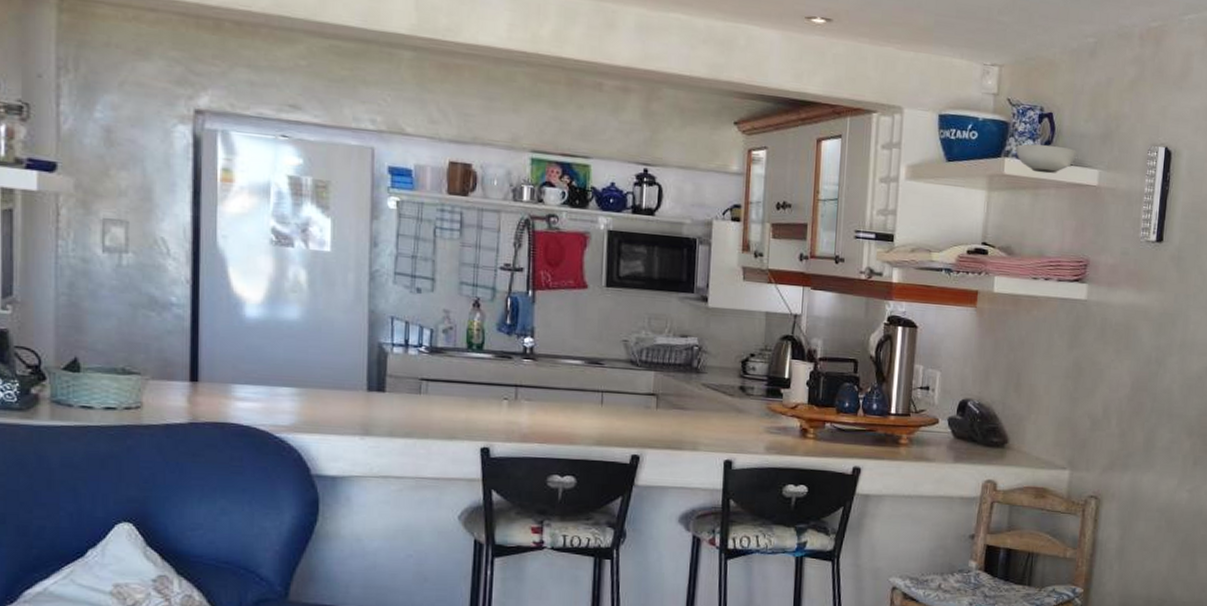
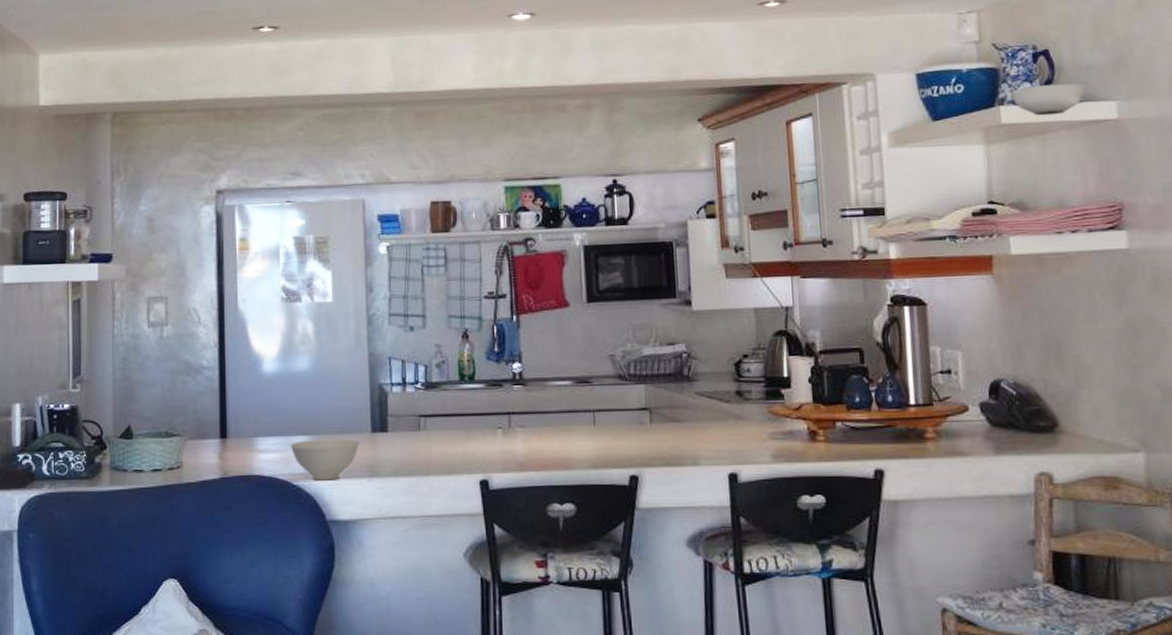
bowl: none [273,392,354,435] -> present [290,439,360,481]

